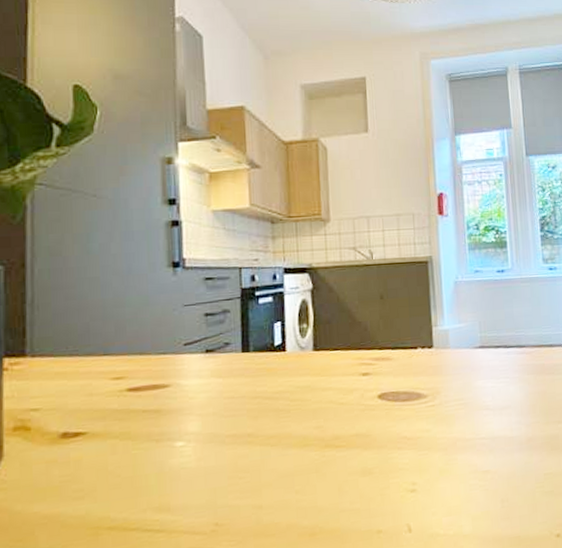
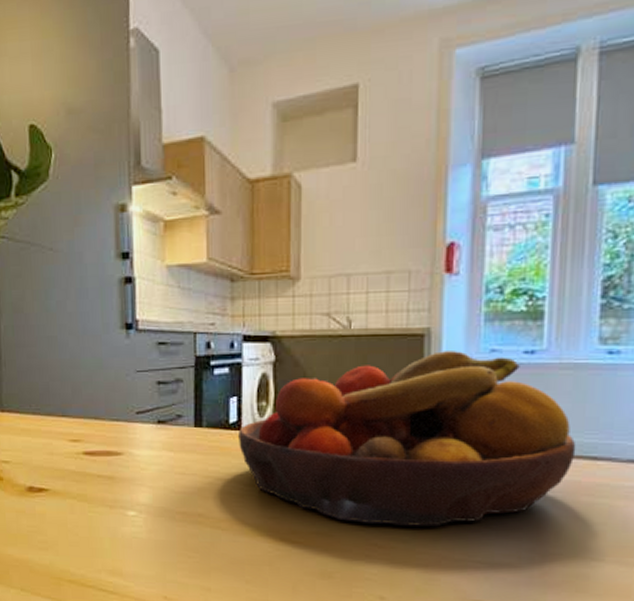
fruit bowl: none [282,273,539,421] -> present [237,351,576,527]

